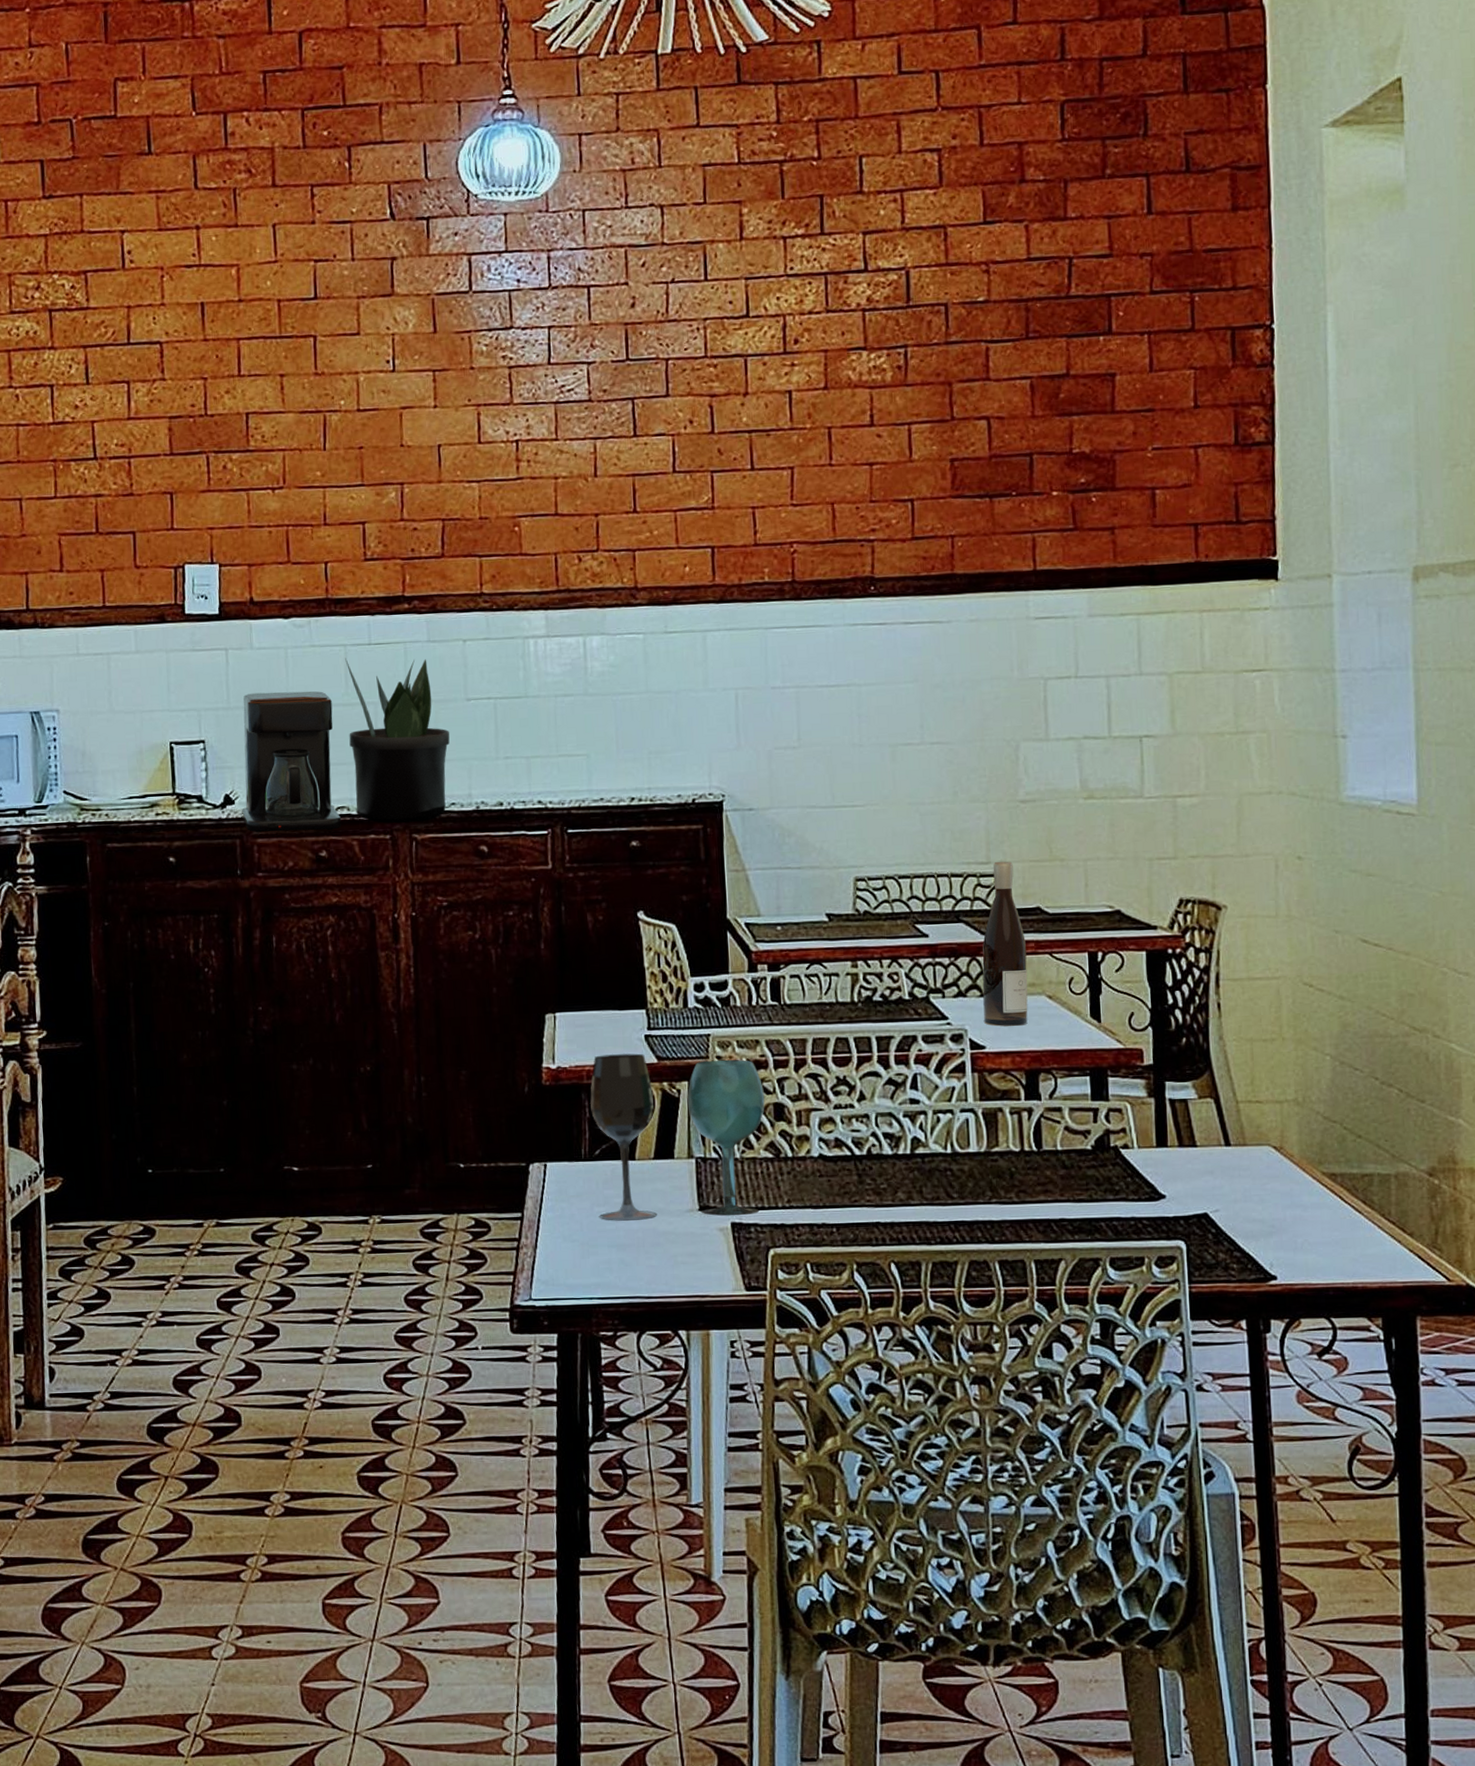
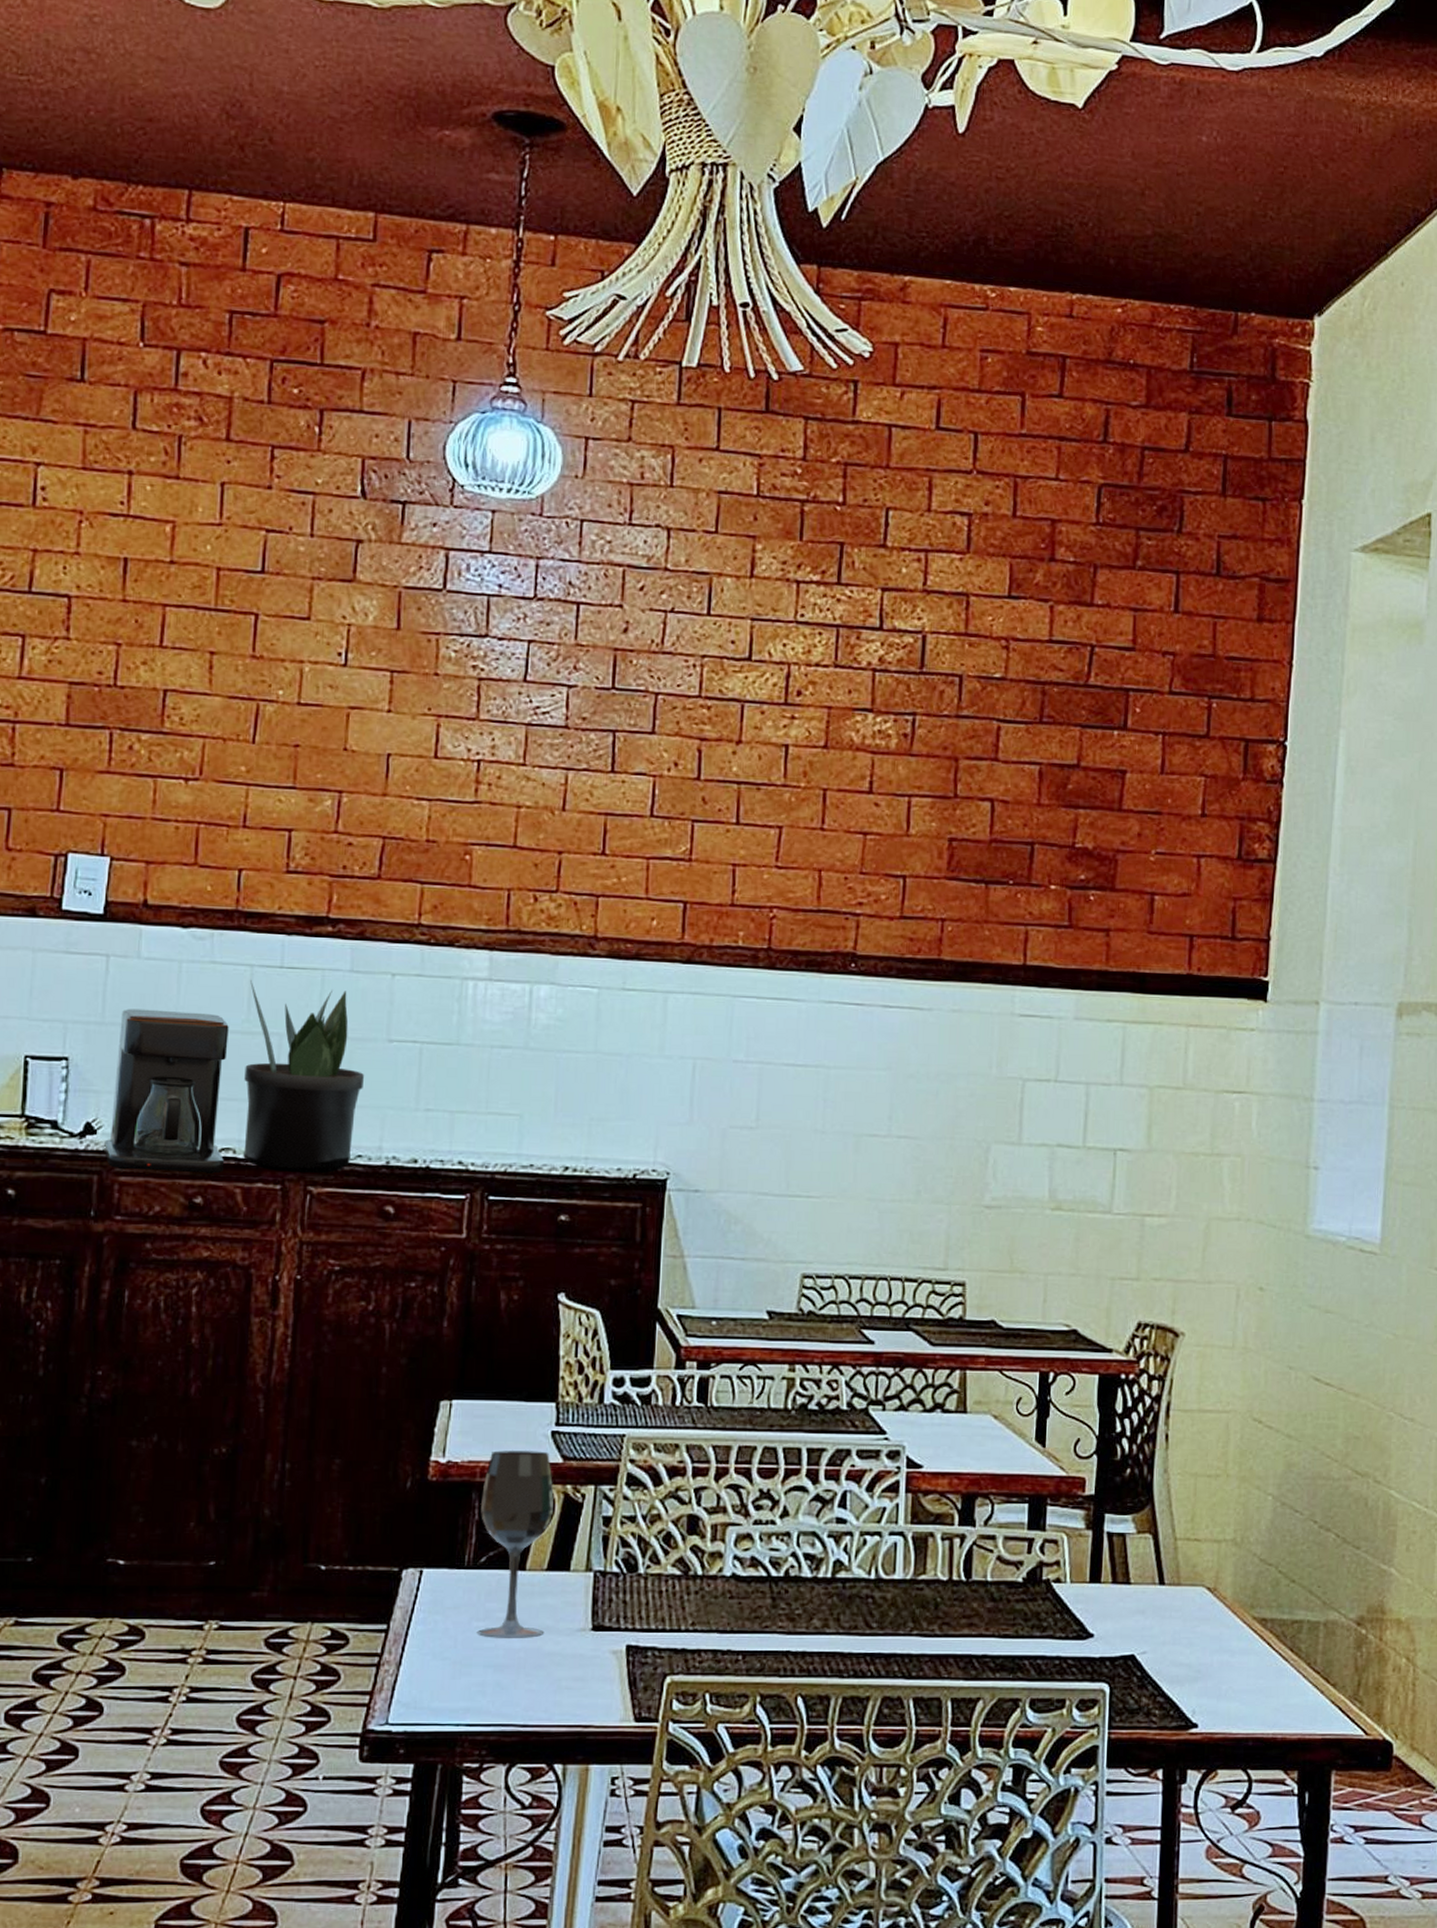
wine glass: present [687,1059,765,1217] -> none [591,1463,679,1638]
bottle: present [982,861,1028,1027] -> none [923,1268,976,1445]

